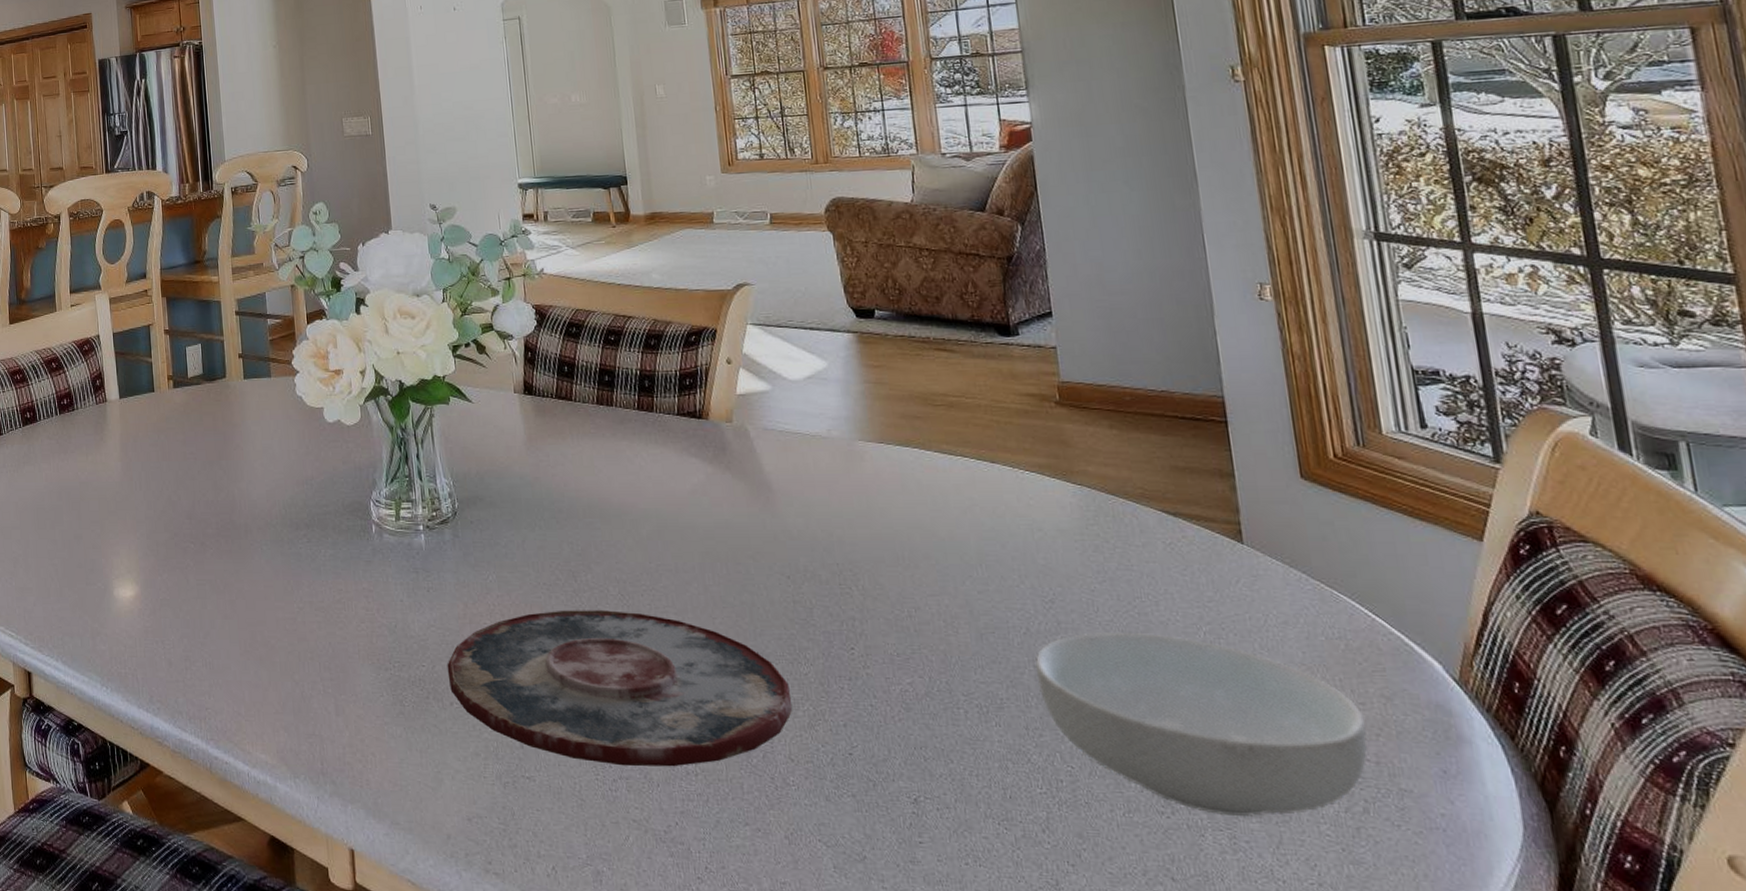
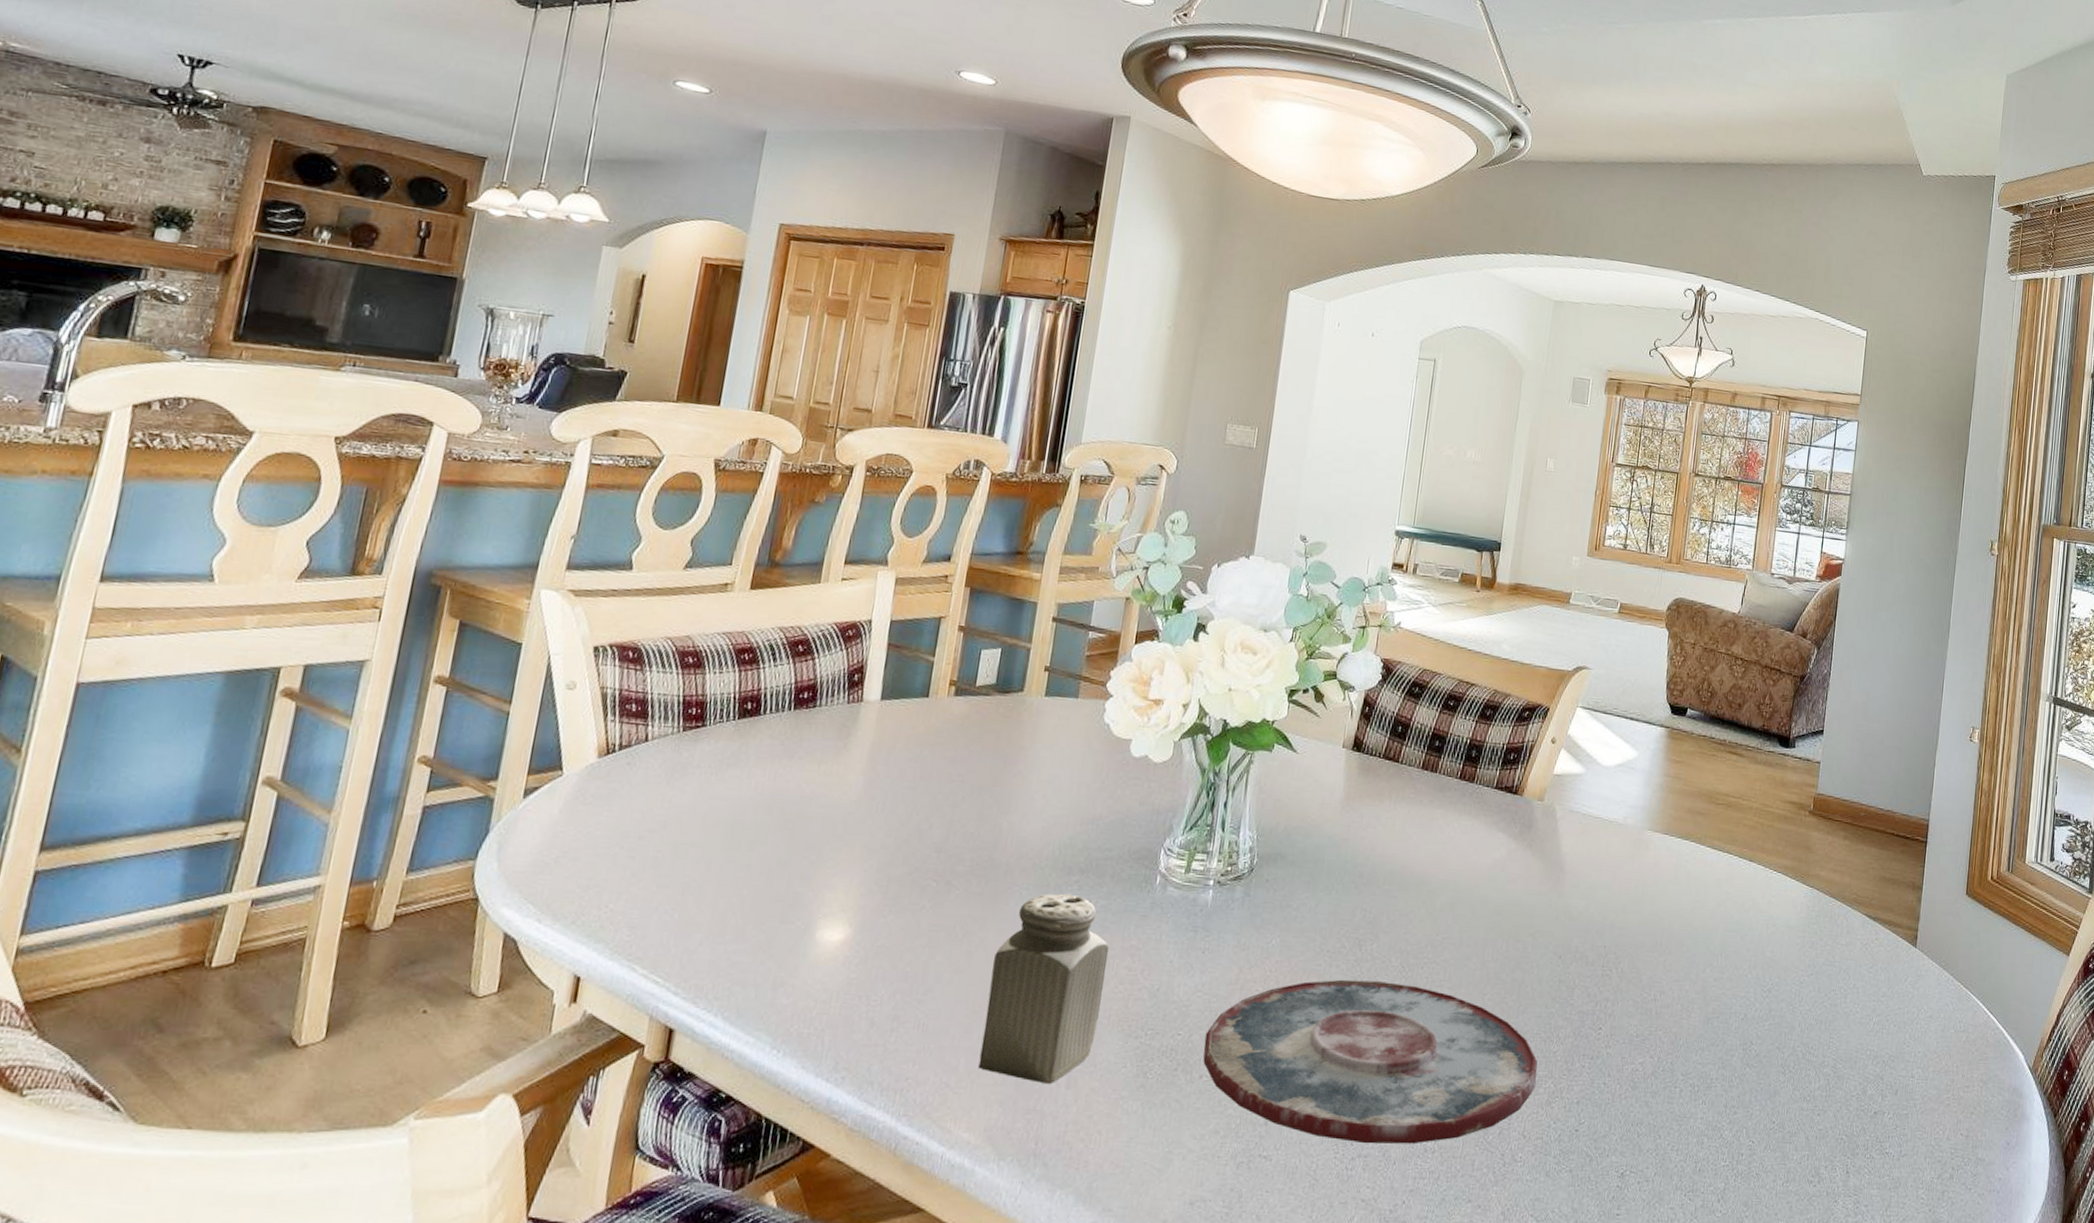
salt shaker: none [252,546,351,713] -> present [978,893,1110,1085]
cereal bowl: present [1035,631,1368,817] -> none [1742,1019,1966,1184]

